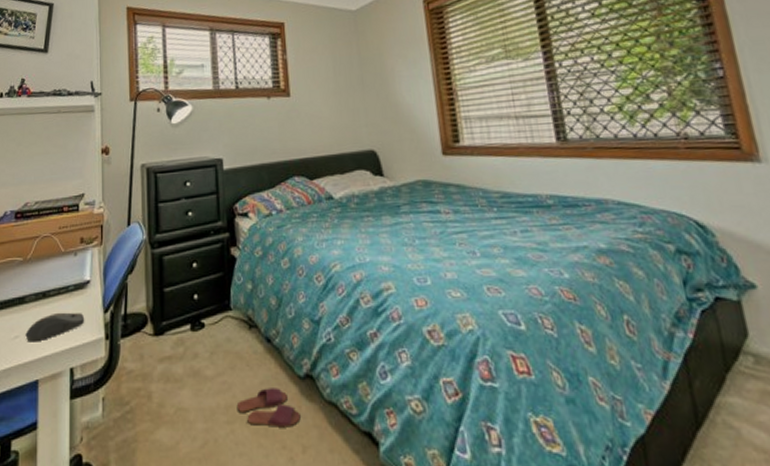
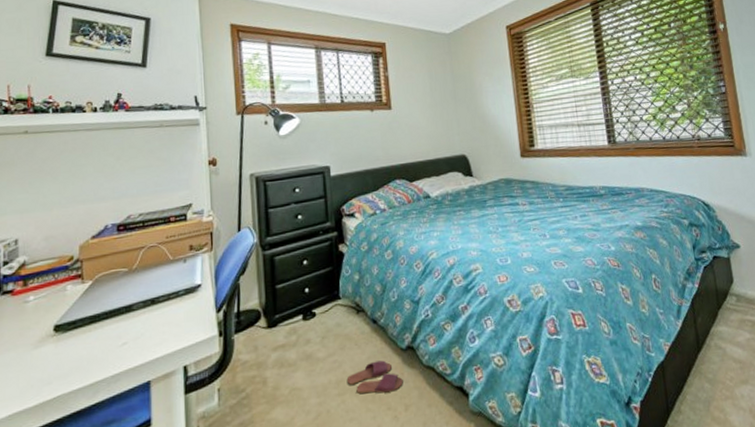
computer mouse: present [25,312,85,342] -> none [134,315,197,347]

